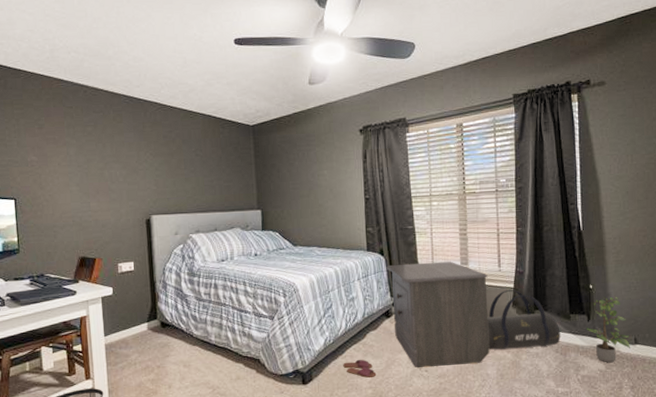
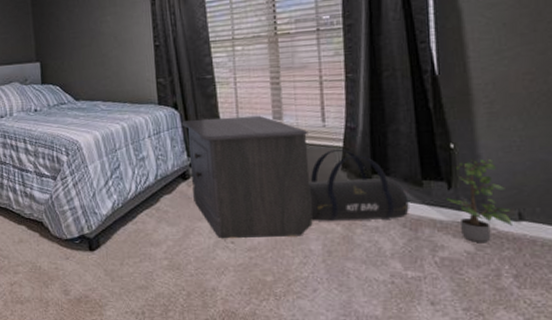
slippers: present [343,360,377,378] -> none [134,227,173,247]

